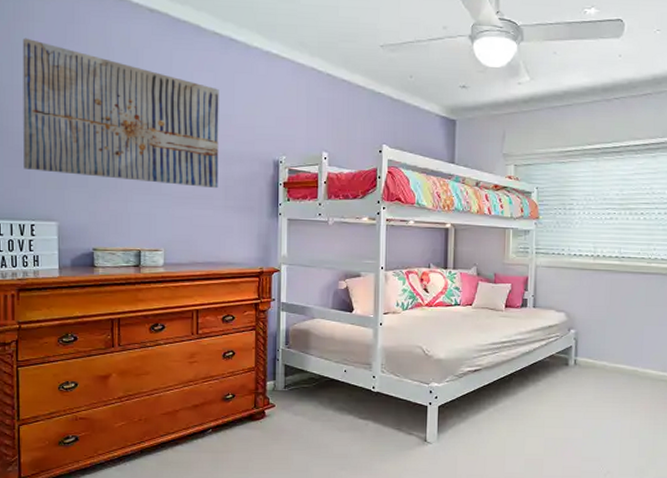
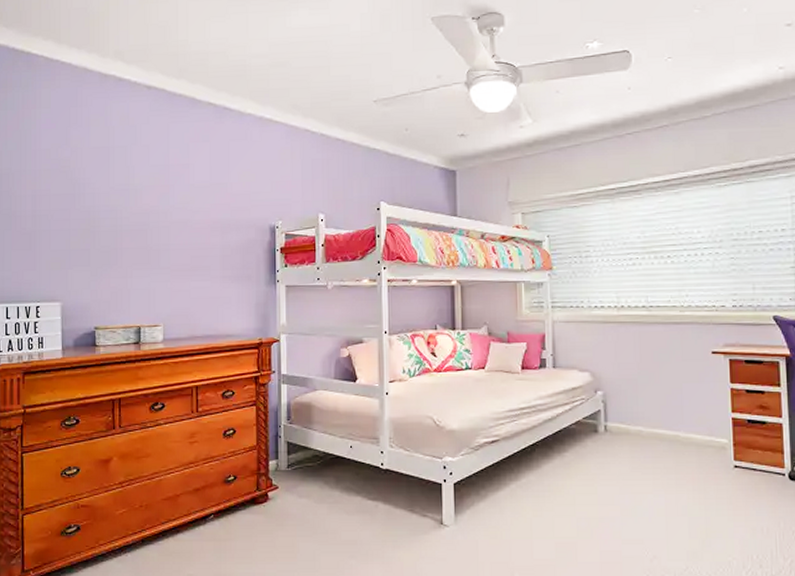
wall art: present [22,38,219,189] -> none [30,124,216,259]

